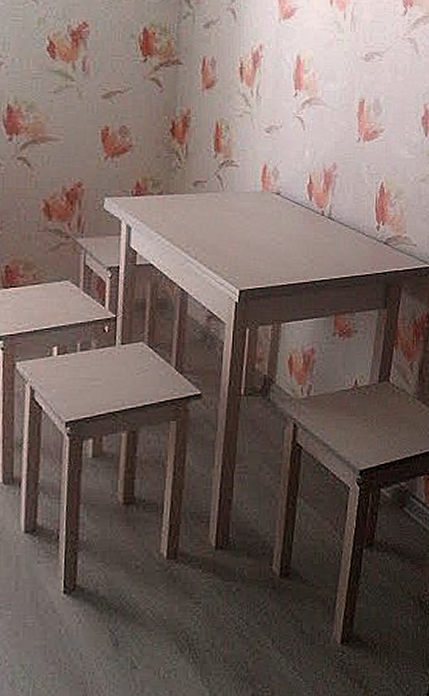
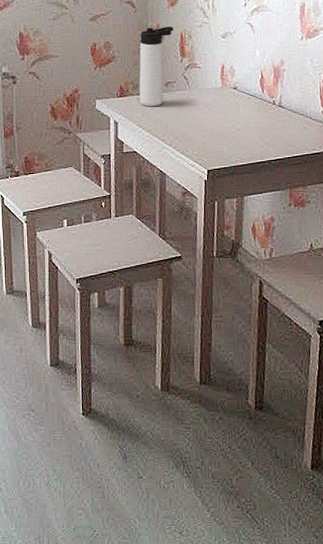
thermos bottle: none [160,112,208,210] -> present [139,26,174,107]

